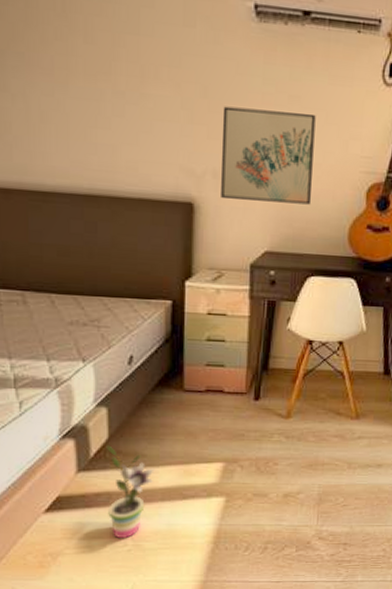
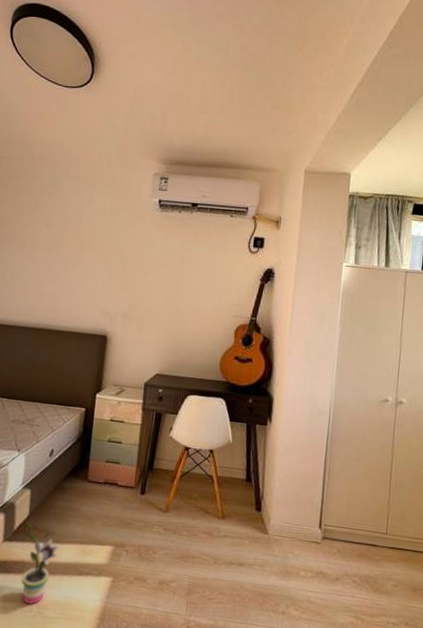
wall art: present [221,106,316,205] -> none [127,268,198,340]

